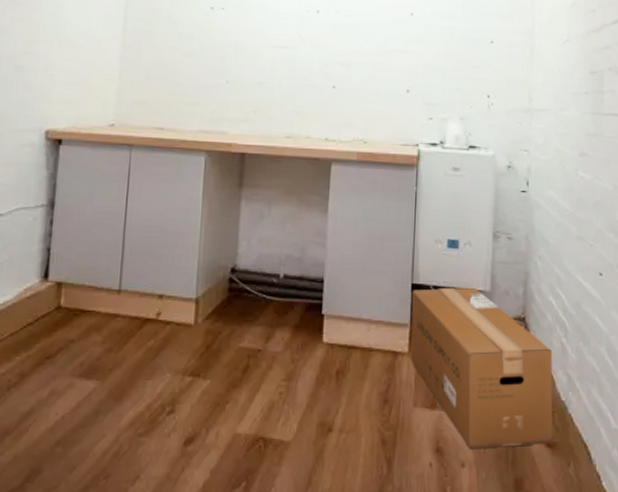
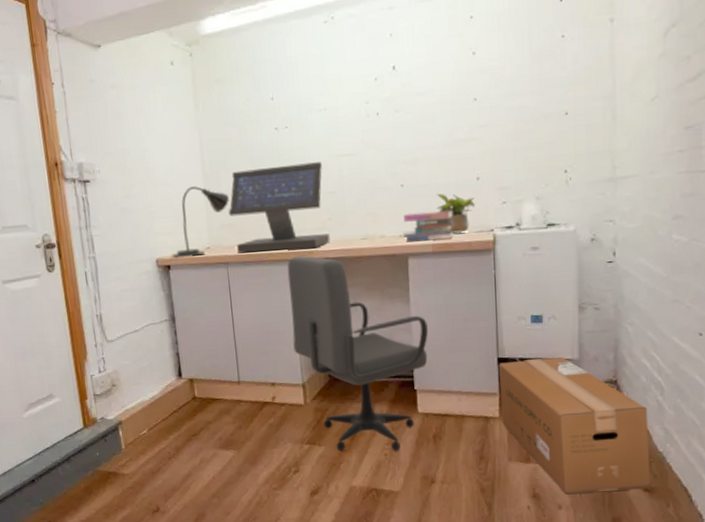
desk lamp: none [65,54,147,134] -> present [171,186,229,259]
computer monitor: none [143,45,255,141] -> present [228,162,330,254]
office chair: none [192,147,344,389] -> present [287,256,429,451]
books: none [328,116,381,149] -> present [402,210,453,242]
potted plant: none [365,100,403,144] -> present [436,193,475,234]

